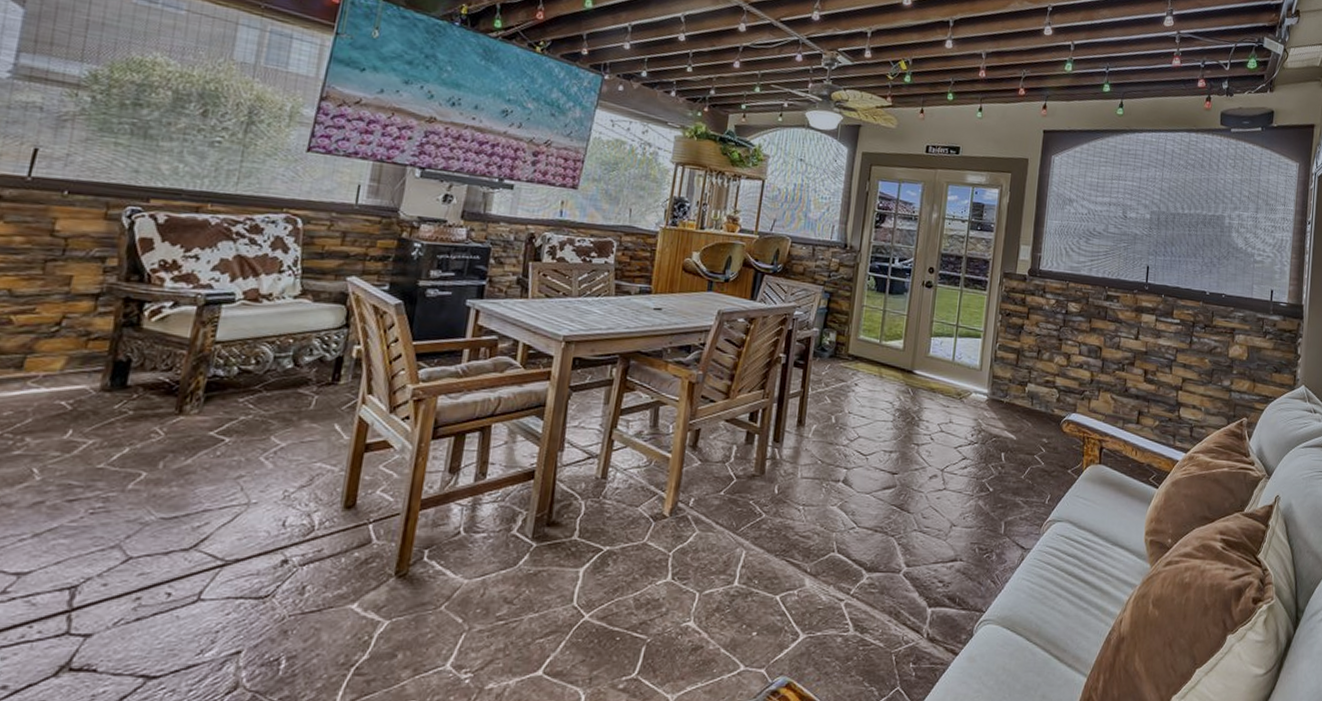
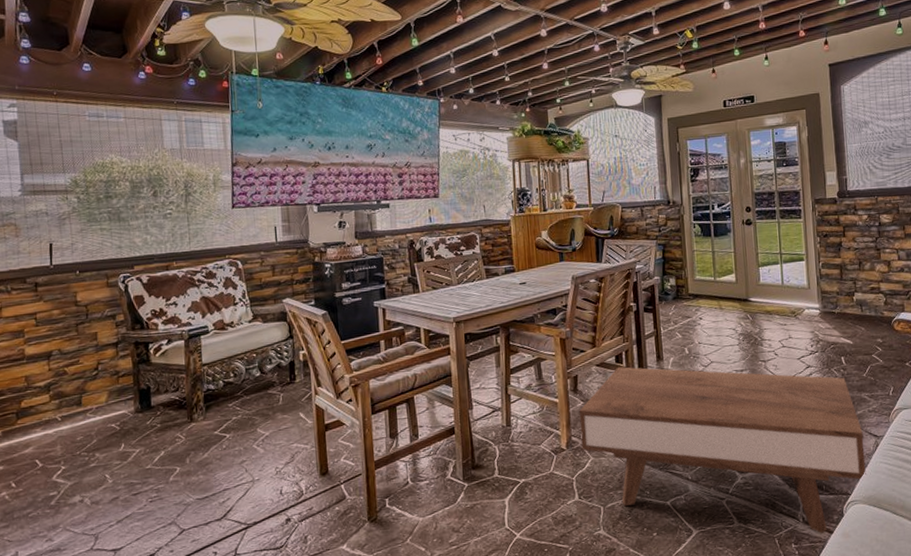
coffee table: none [687,427,1010,655] -> present [579,367,866,534]

